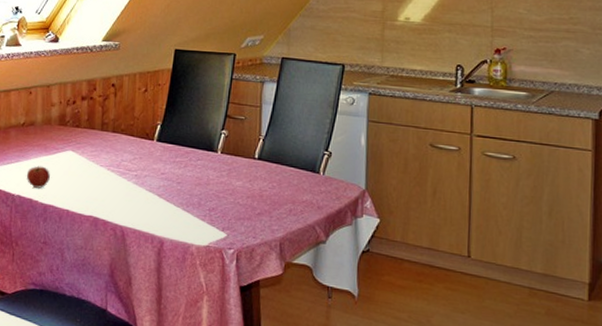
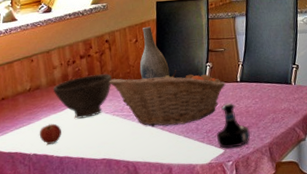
bowl: none [48,120,112,167] -> present [53,73,112,119]
fruit basket: none [108,128,241,196] -> present [108,70,226,127]
vase: none [144,76,178,138] -> present [139,26,170,80]
tequila bottle: none [220,181,261,235] -> present [216,103,251,149]

